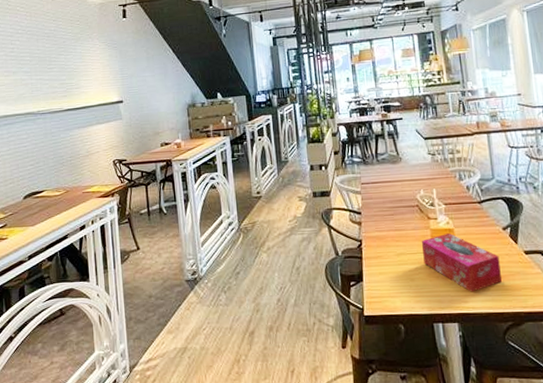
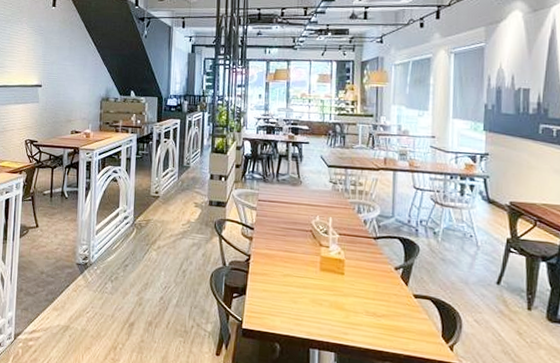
tissue box: present [421,232,502,292] -> none [309,262,387,326]

